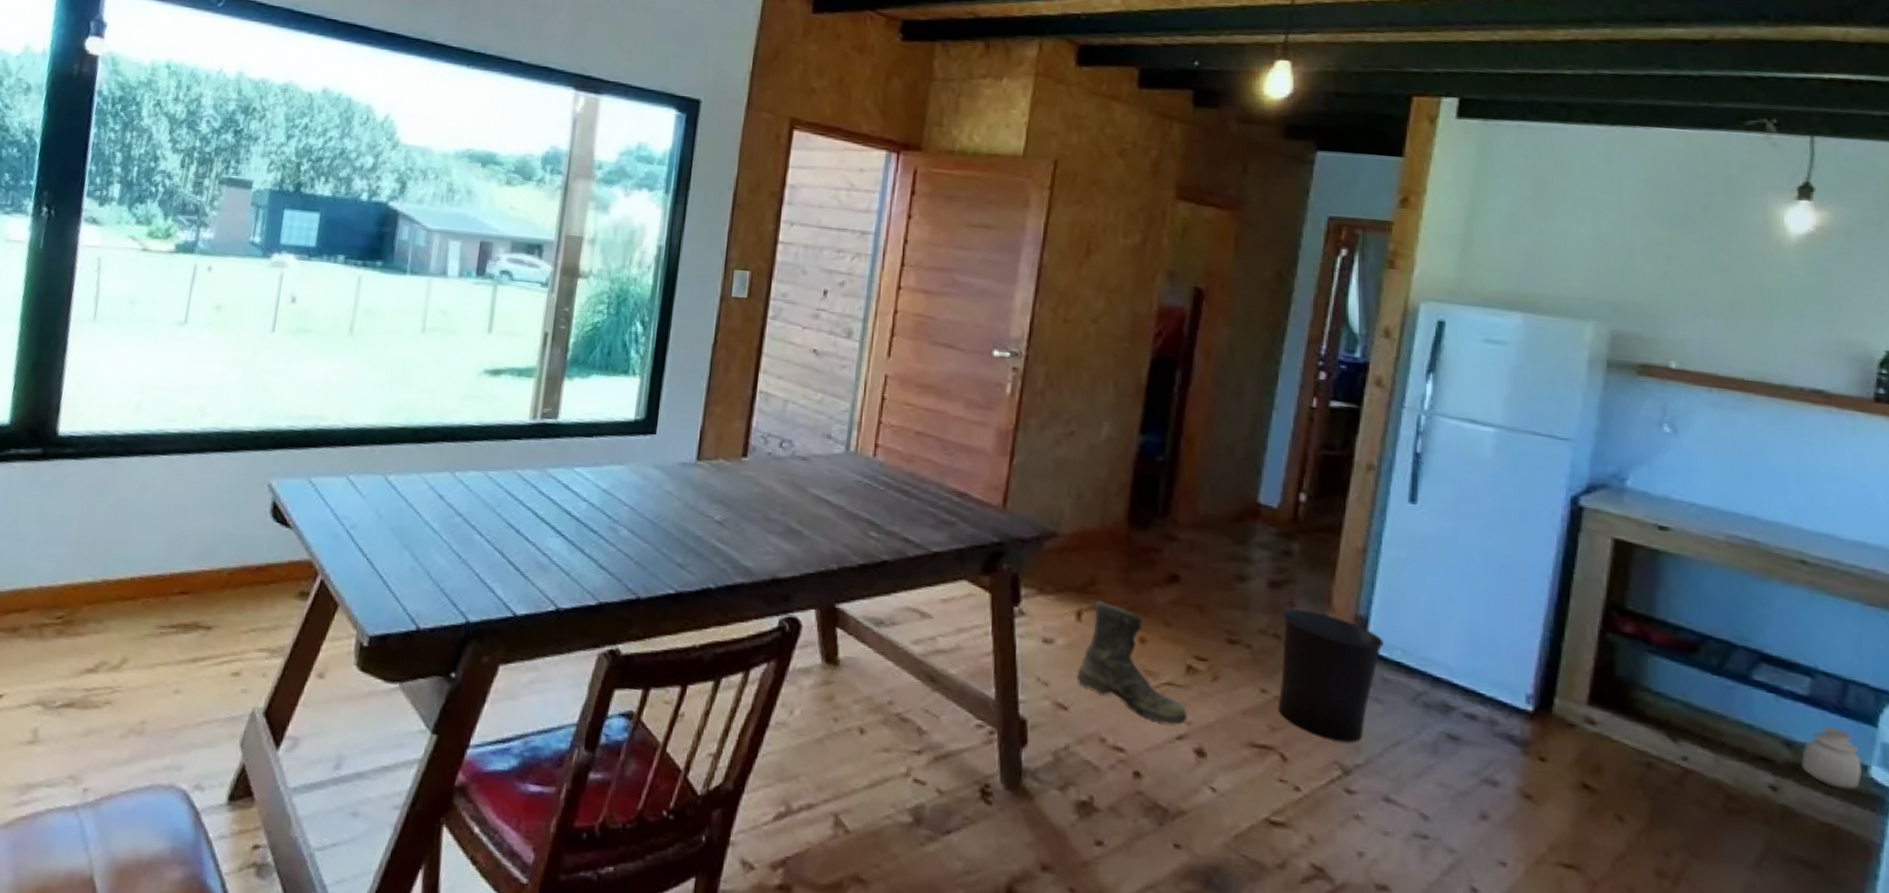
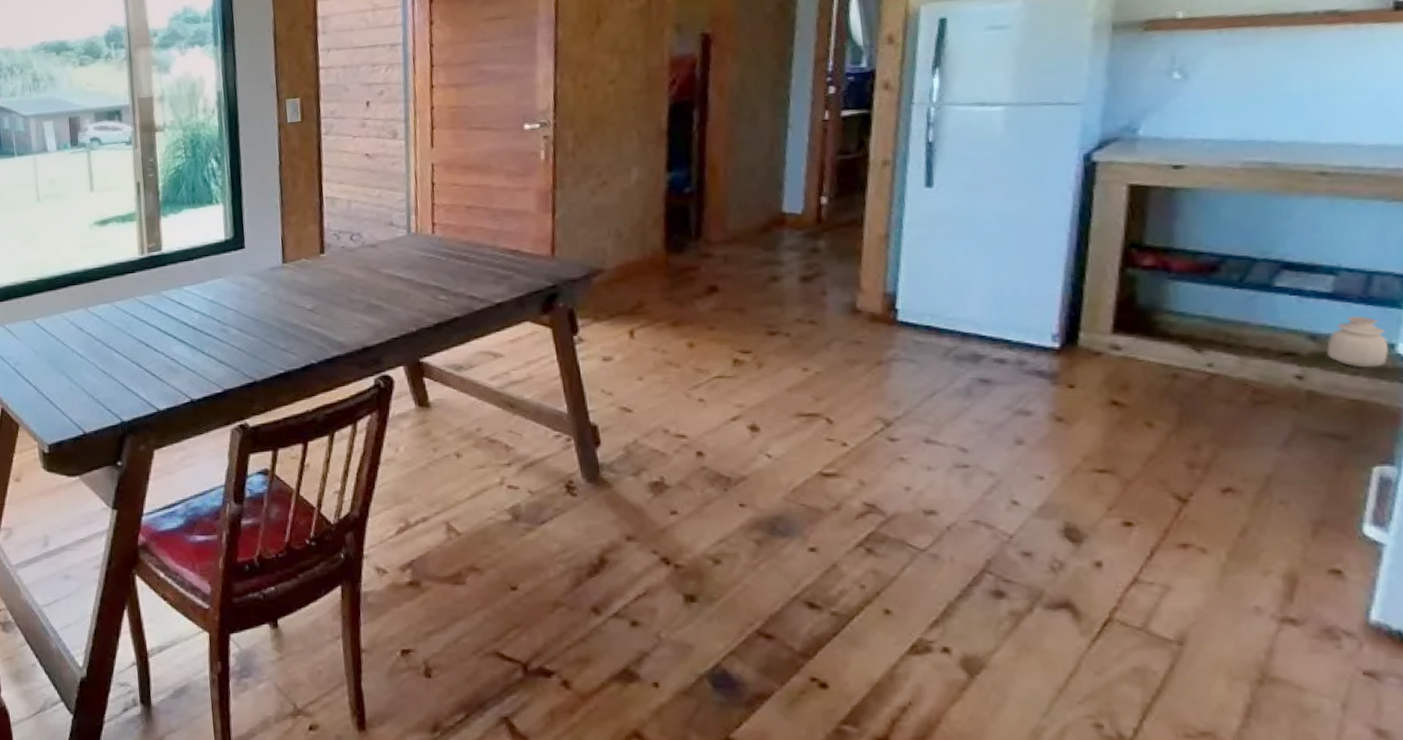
boot: present [1076,599,1188,725] -> none [636,318,740,410]
waste bin: present [1277,609,1384,742] -> none [817,295,913,401]

